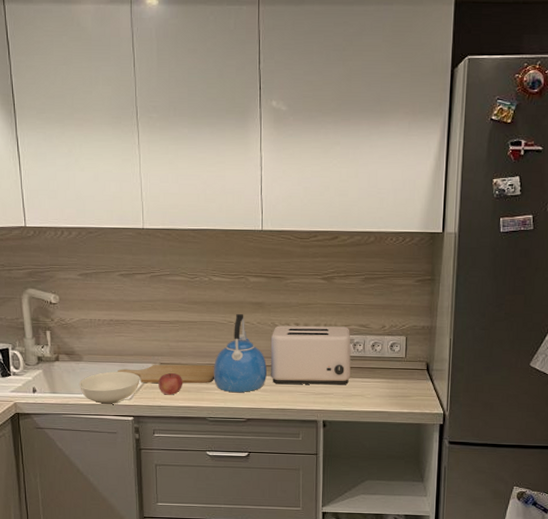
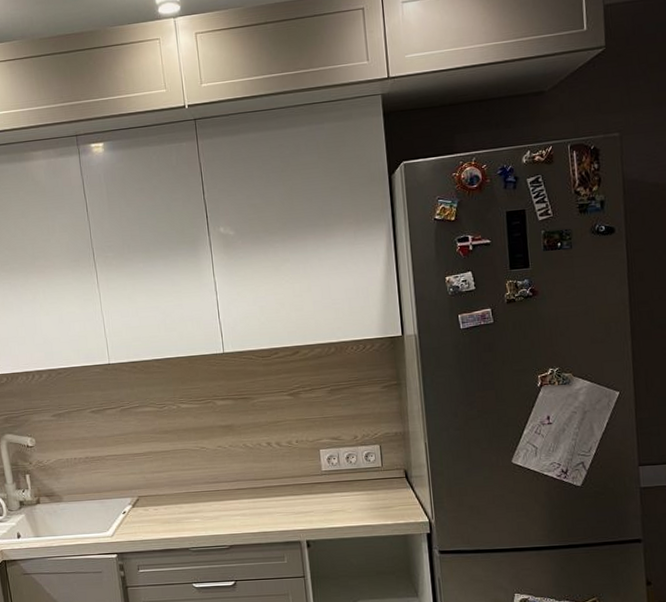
bowl: present [79,371,140,405] -> none [61,508,121,544]
chopping board: present [118,364,215,384] -> none [97,494,194,518]
fruit: present [158,373,183,395] -> none [138,505,163,529]
kettle: present [213,313,267,393] -> none [190,438,244,520]
toaster: present [270,325,355,385] -> none [244,441,329,507]

